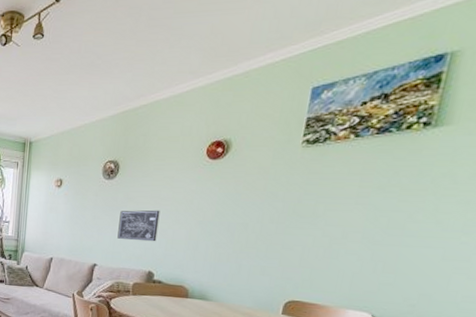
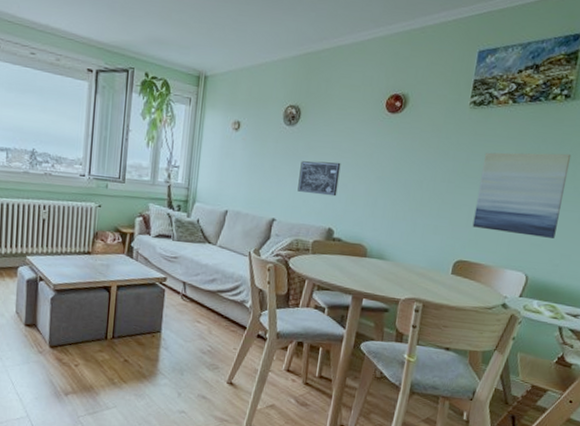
wall art: none [306,185,433,277] -> present [472,152,572,238]

